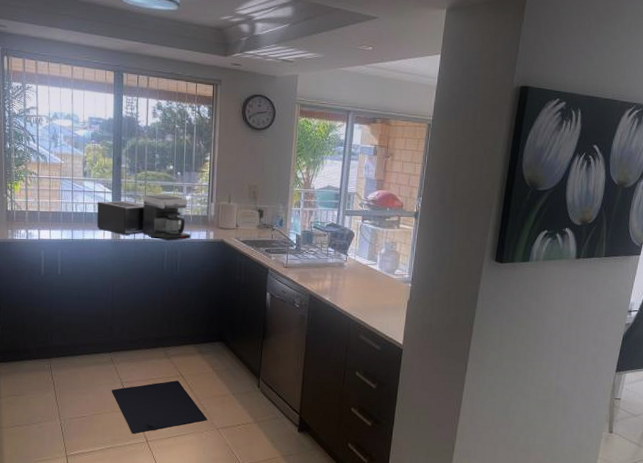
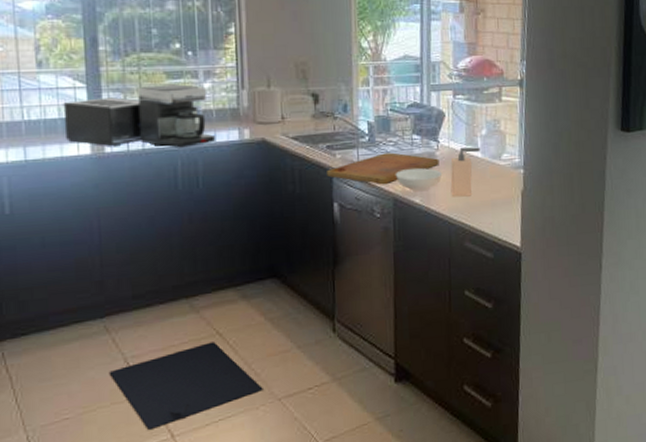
cutting board: none [264,259,347,284] -> present [327,152,439,185]
bowl: none [312,274,348,292] -> present [395,168,443,192]
soap dispenser: none [353,261,379,300] -> present [450,147,480,198]

